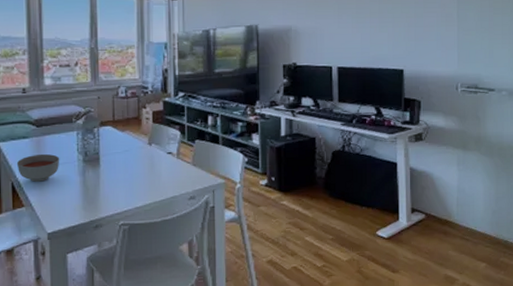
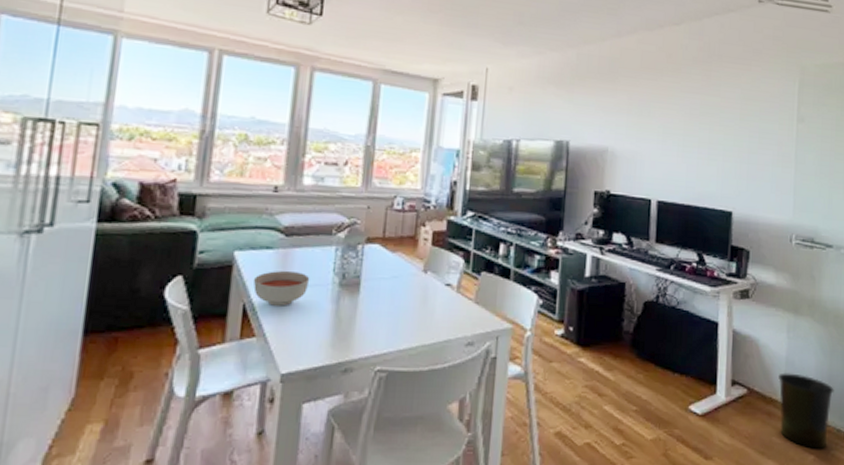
waste bin: none [452,198,501,258] -> present [778,373,834,449]

